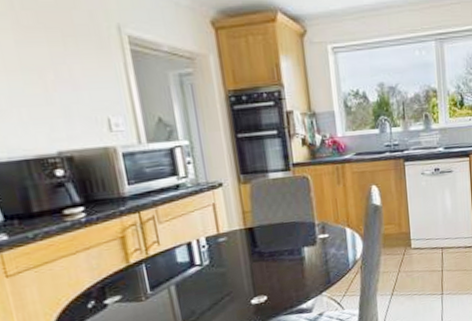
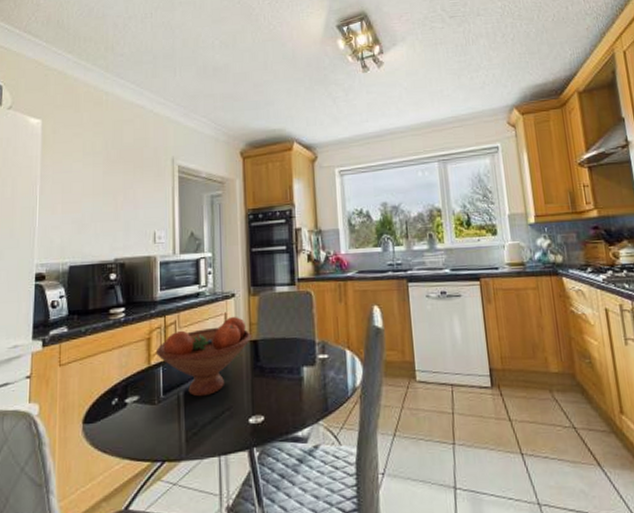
fruit bowl: none [134,205,246,288] -> present [156,316,251,397]

